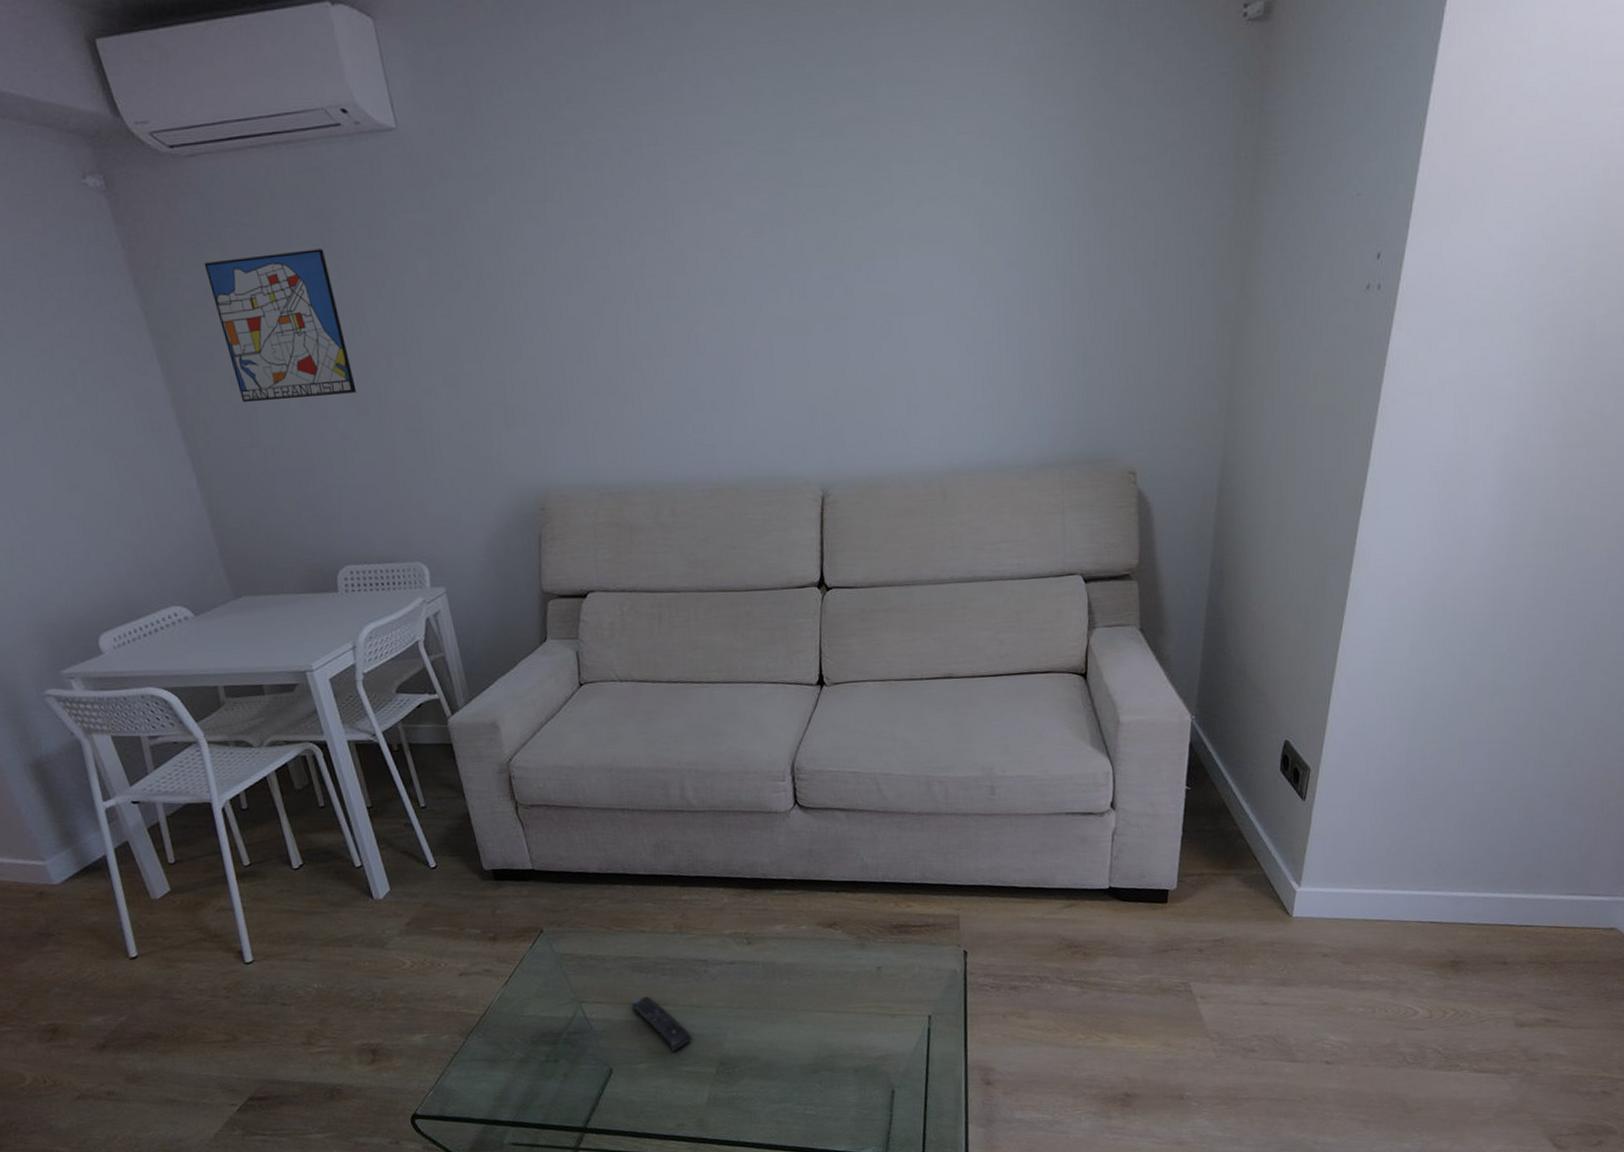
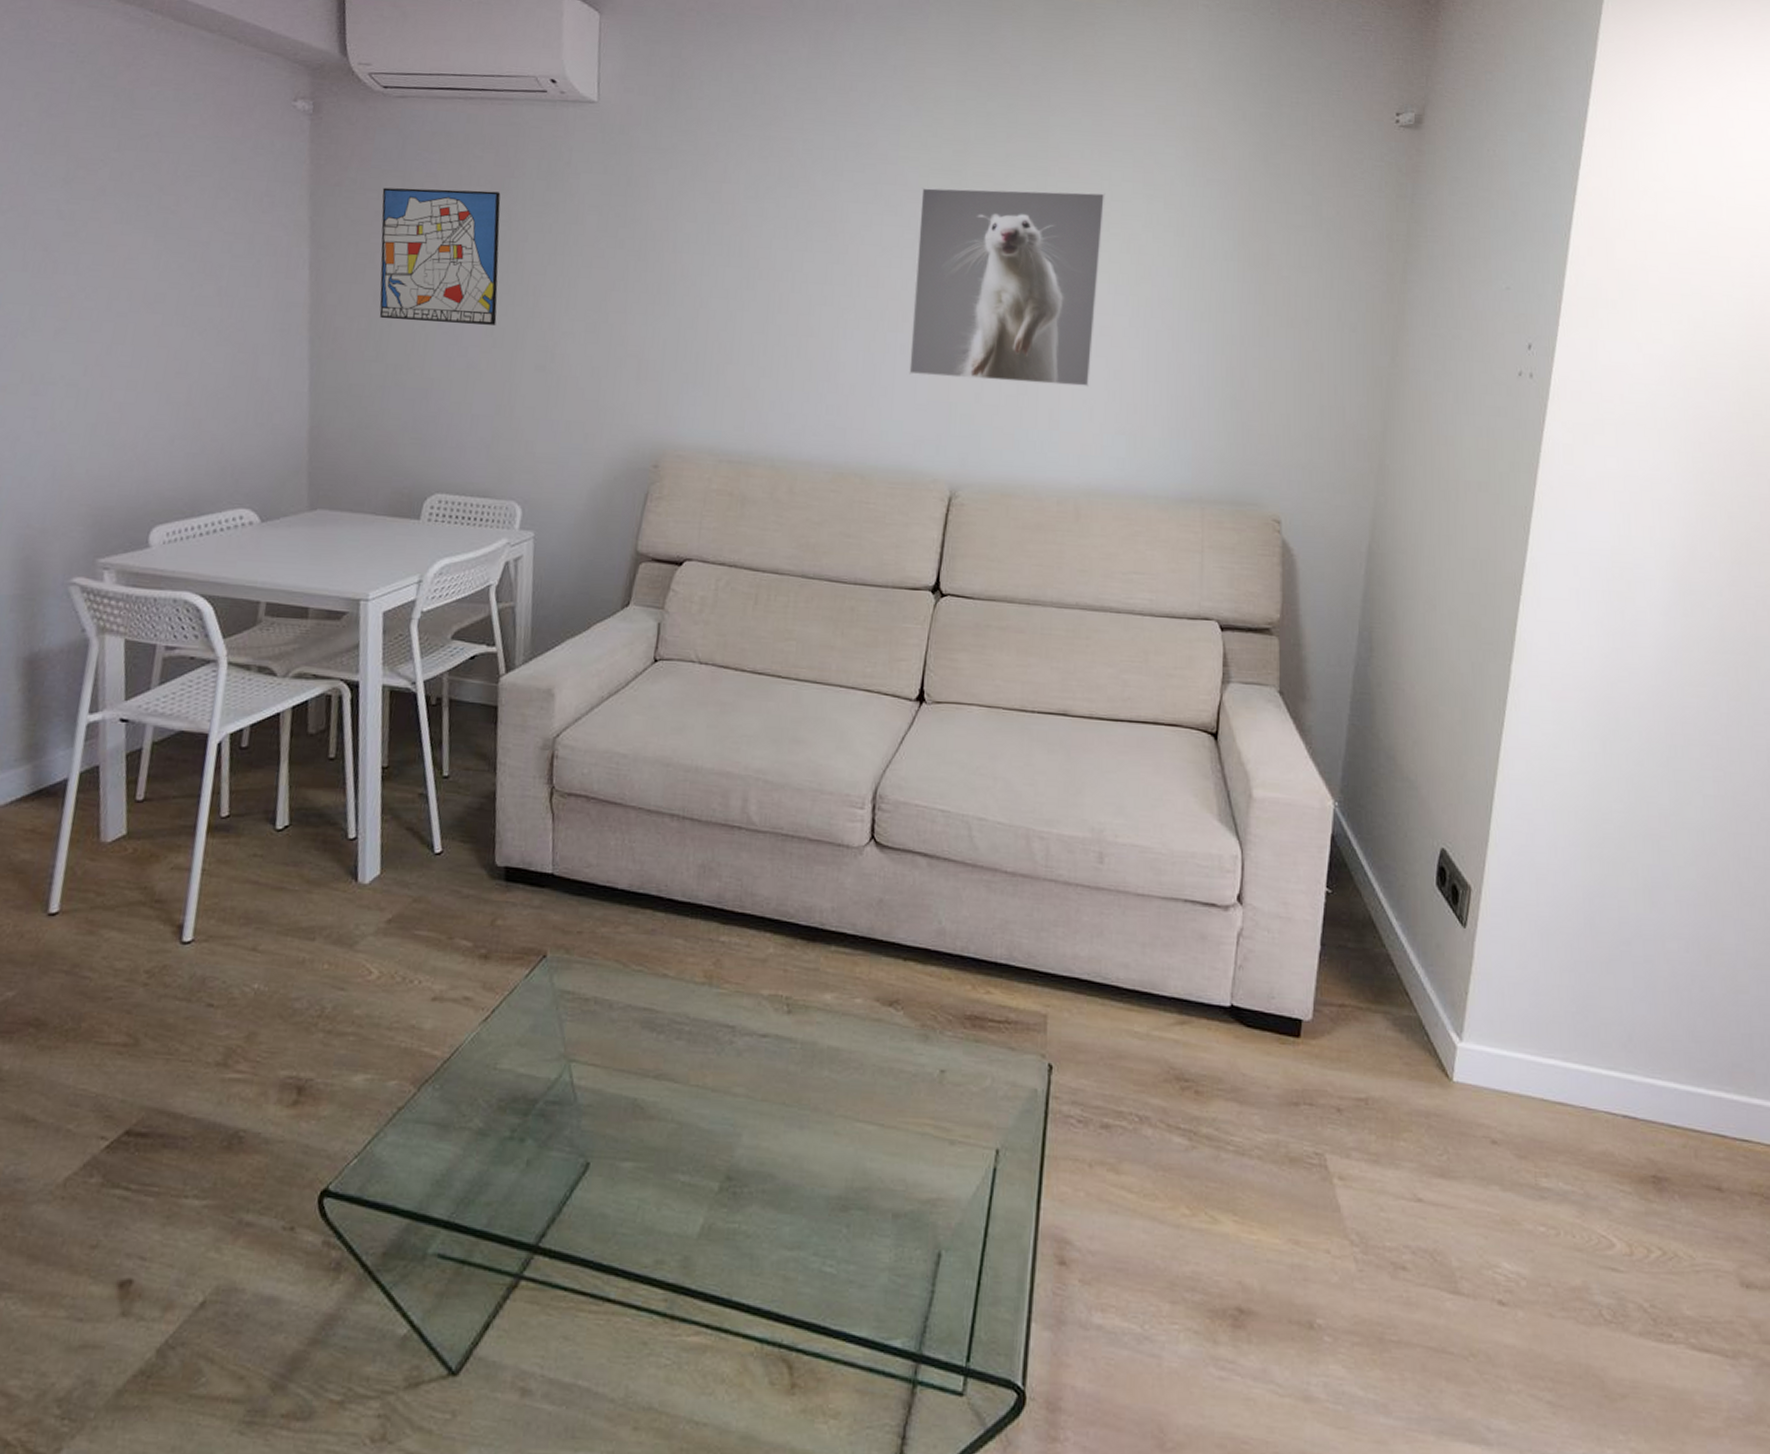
remote control: present [631,996,692,1051] -> none [630,1065,697,1149]
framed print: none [750,150,944,380] -> present [908,187,1105,388]

